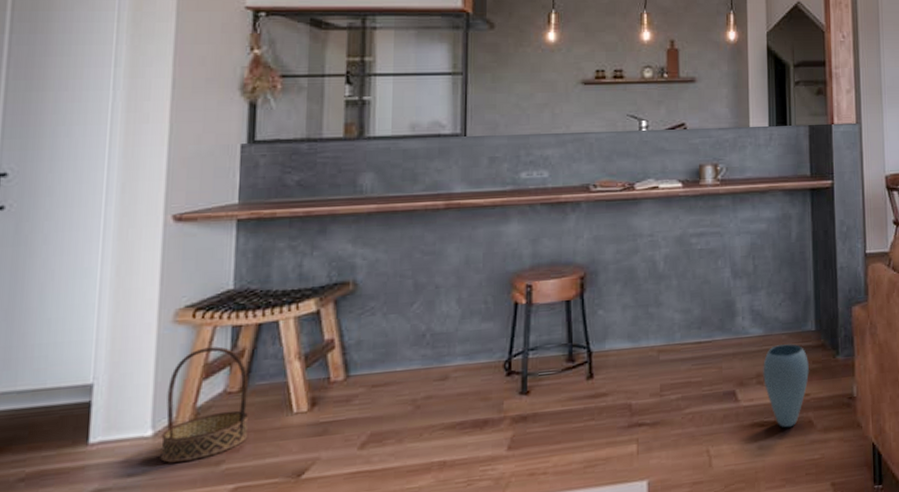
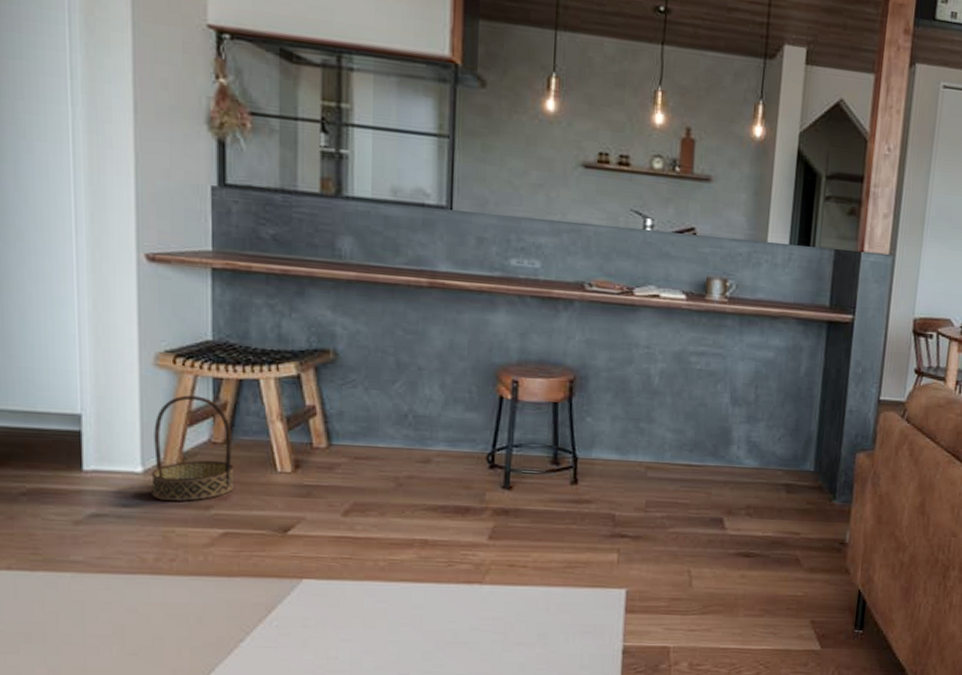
vase: present [763,344,809,428] -> none [753,480,803,562]

